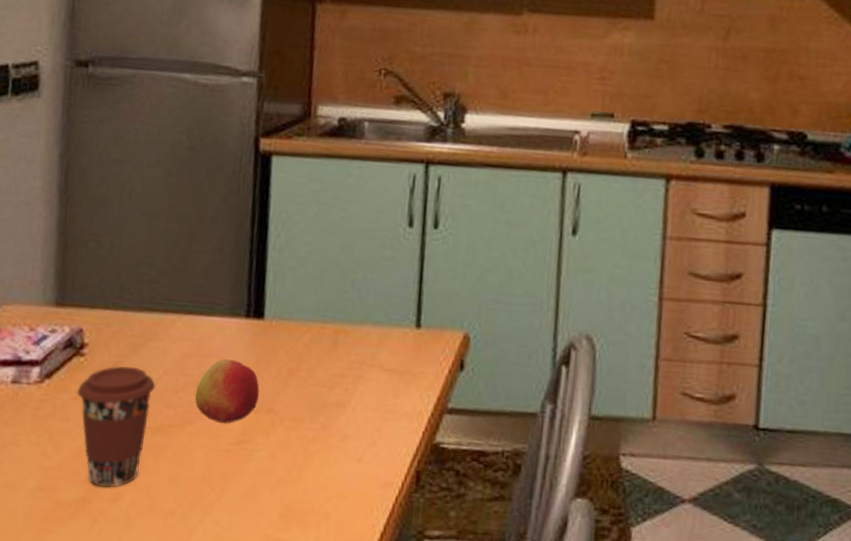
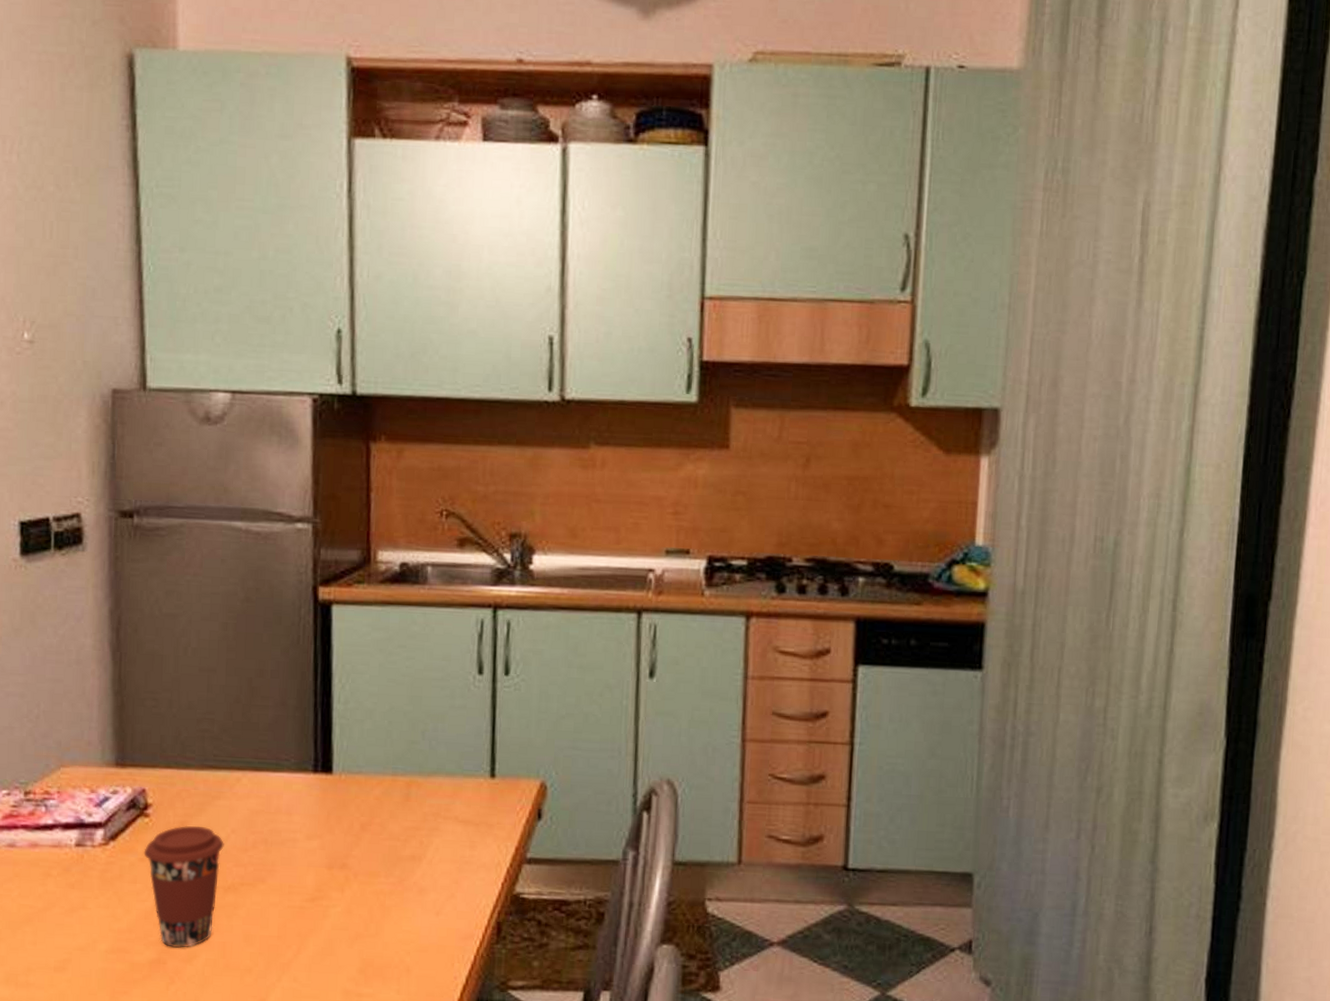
apple: present [195,359,260,423] -> none [265,815,332,880]

